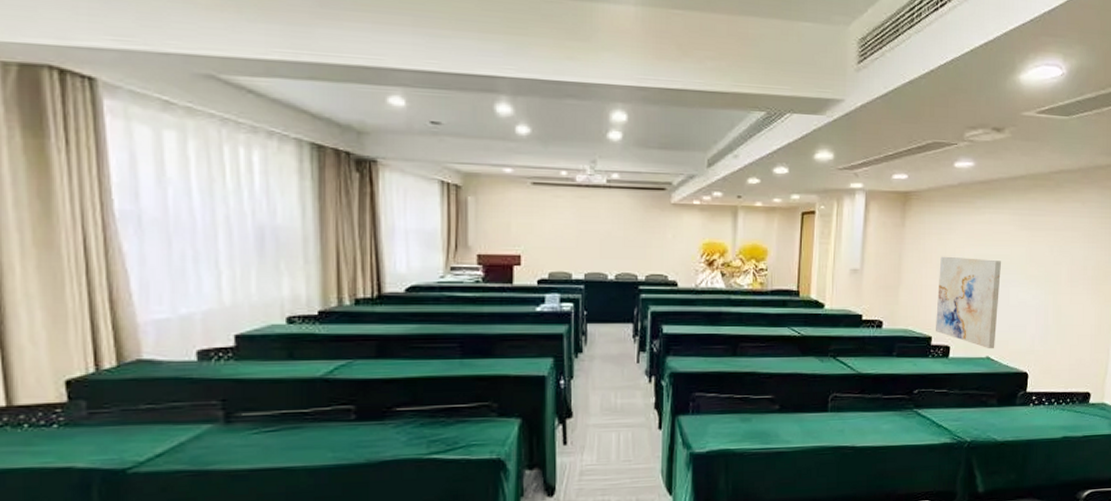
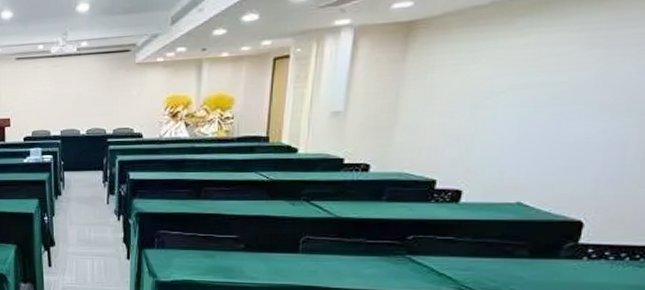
wall art: present [936,256,1002,349] -> none [443,89,553,194]

